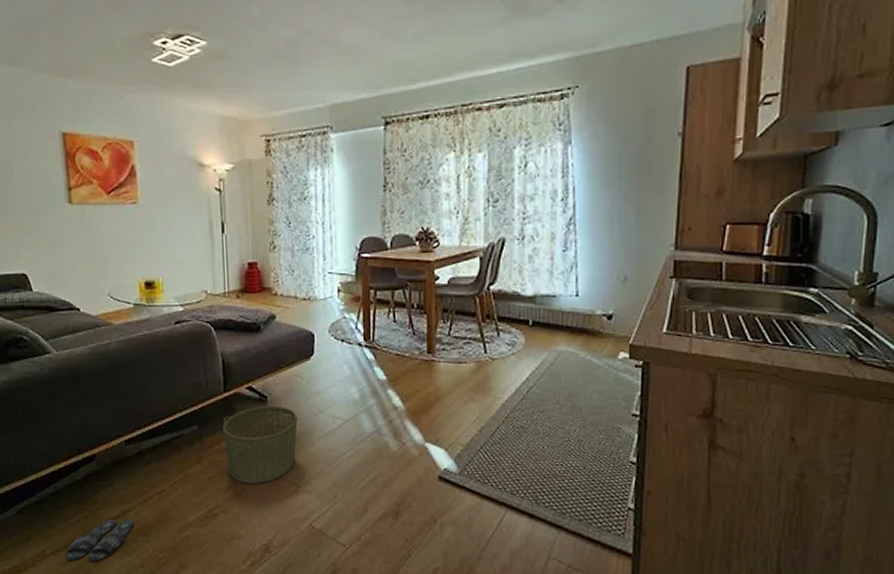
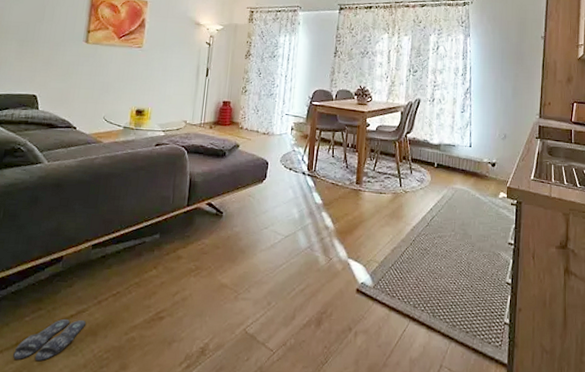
basket: present [222,405,298,485] -> none [179,220,246,290]

